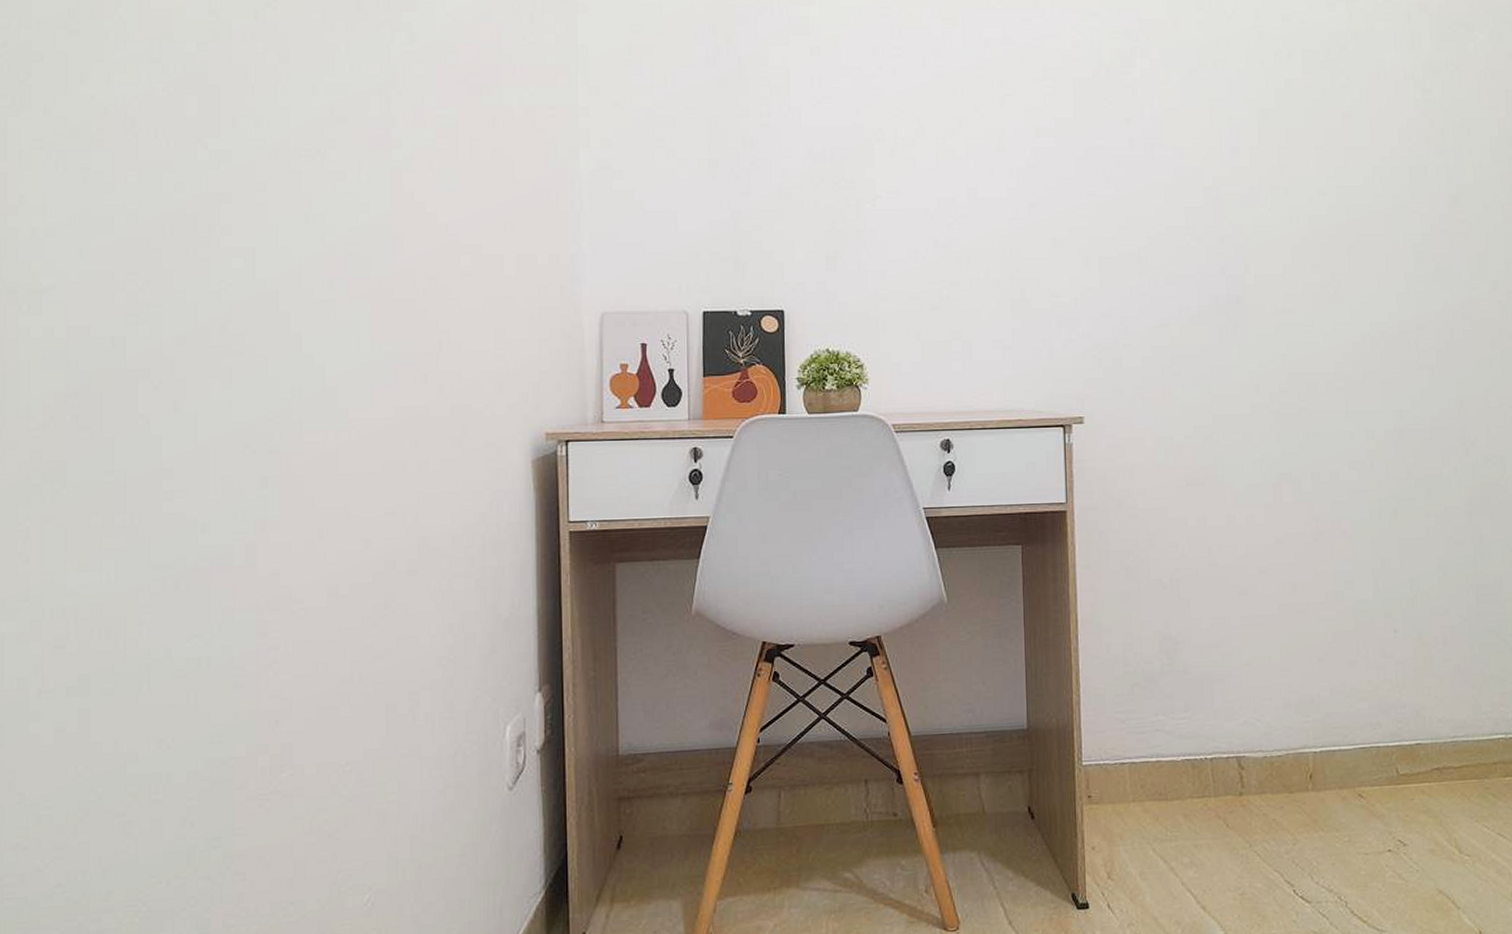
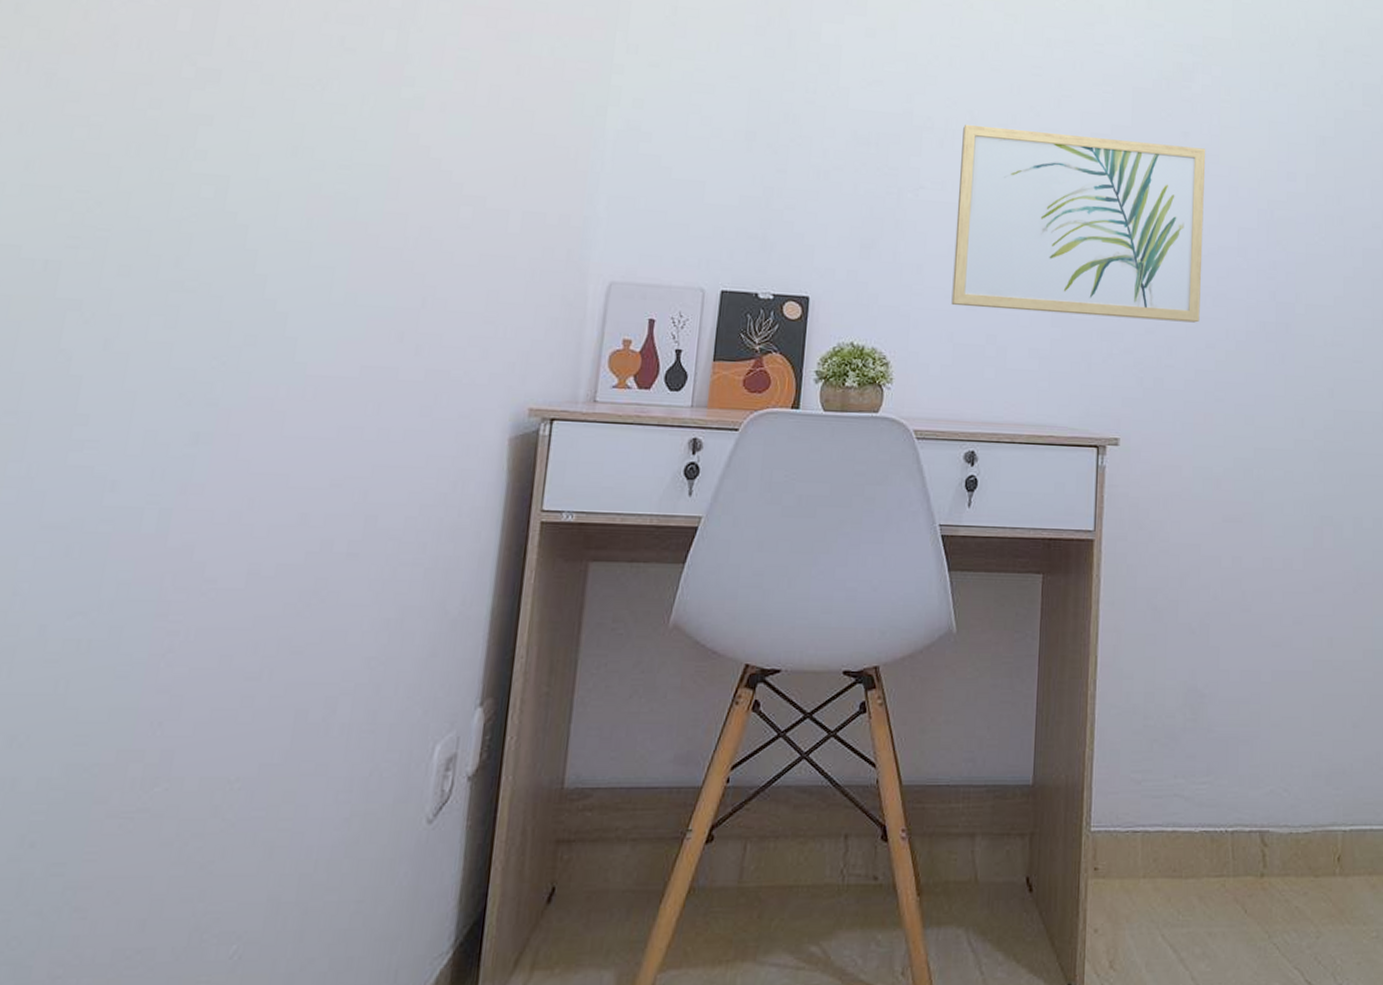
wall art: none [912,131,1153,307] -> present [951,124,1206,323]

